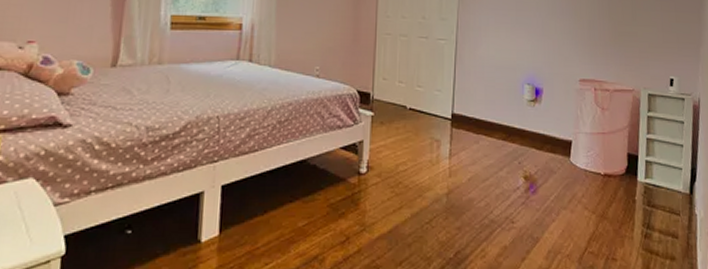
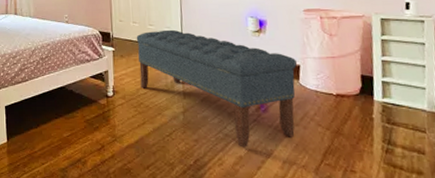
bench: none [401,93,570,236] -> present [136,29,298,148]

